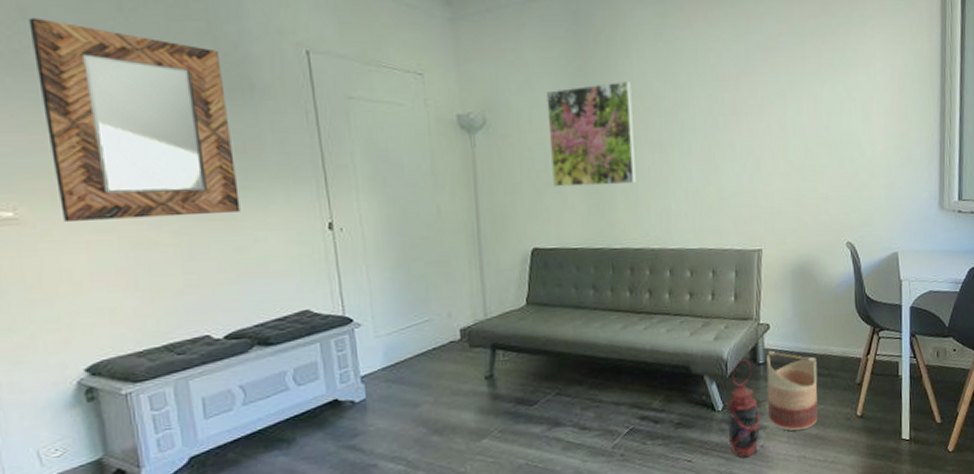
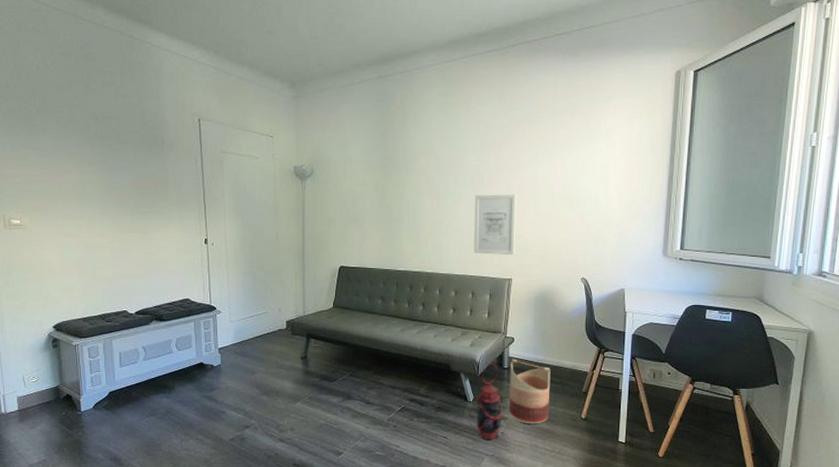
home mirror: present [29,17,240,221] -> none [36,95,151,229]
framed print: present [546,81,636,187] -> none [357,145,419,223]
wall art: none [708,141,764,221] -> present [474,194,517,256]

